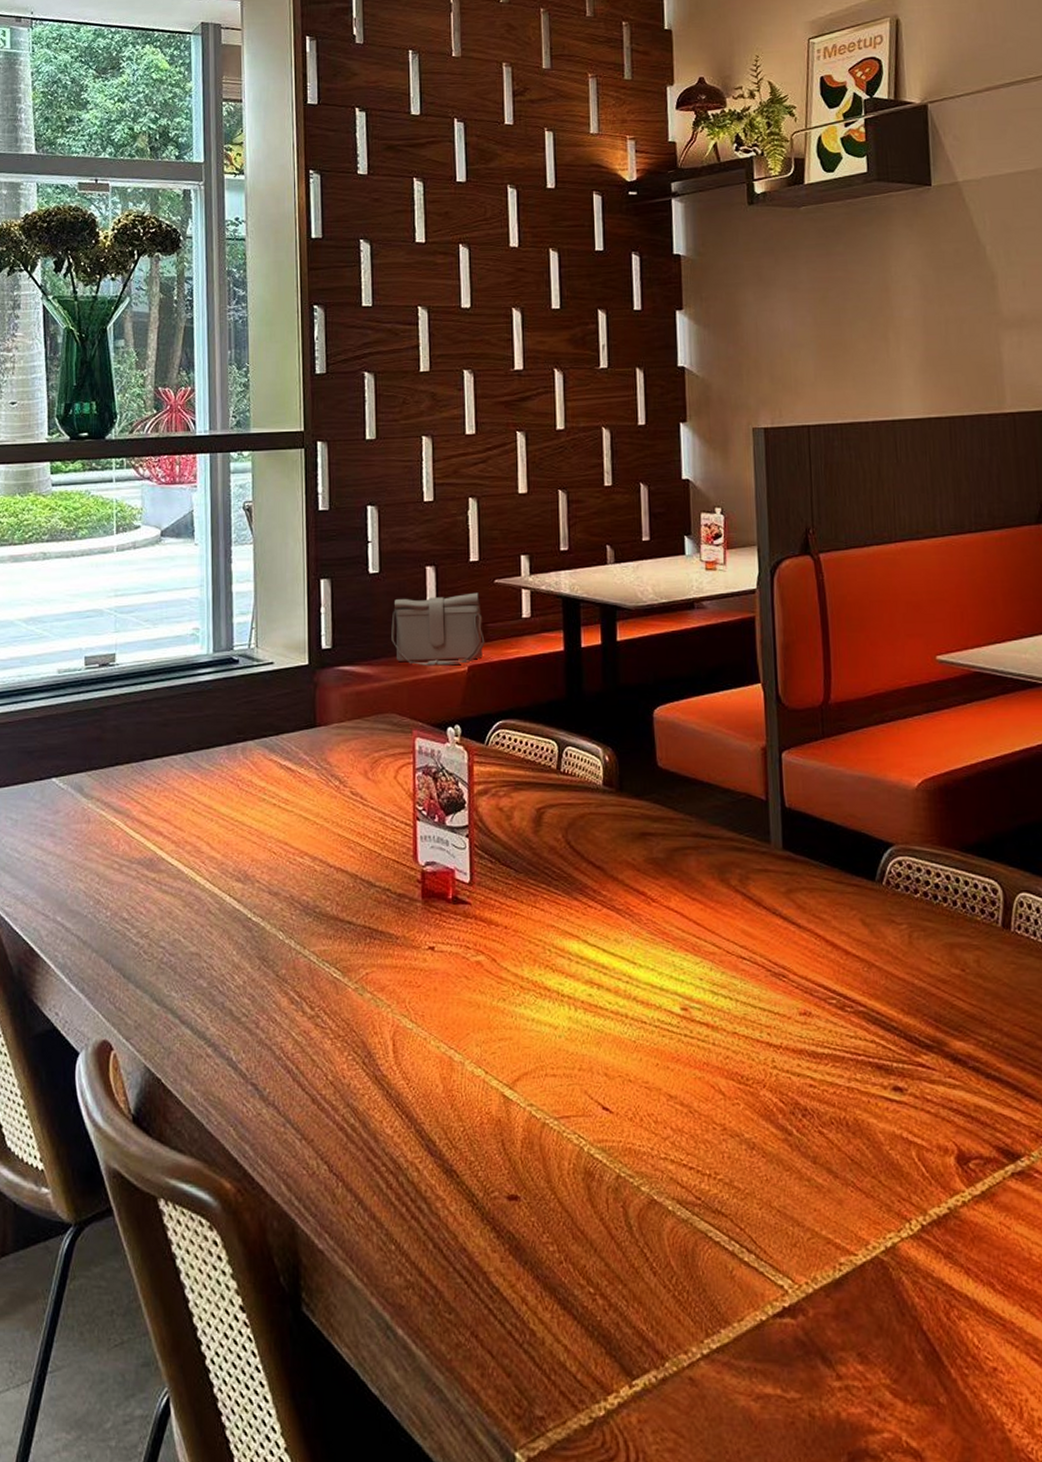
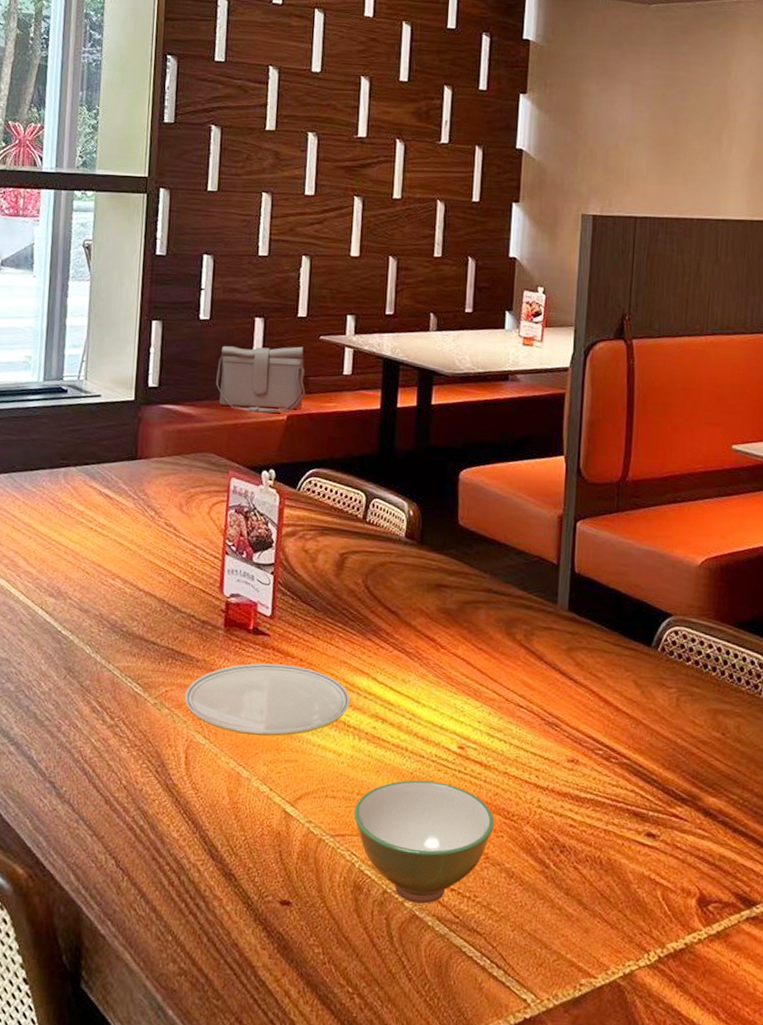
plate: none [386,934,561,1015] -> present [184,663,350,737]
bowl: none [577,1049,729,1186] -> present [354,780,495,904]

